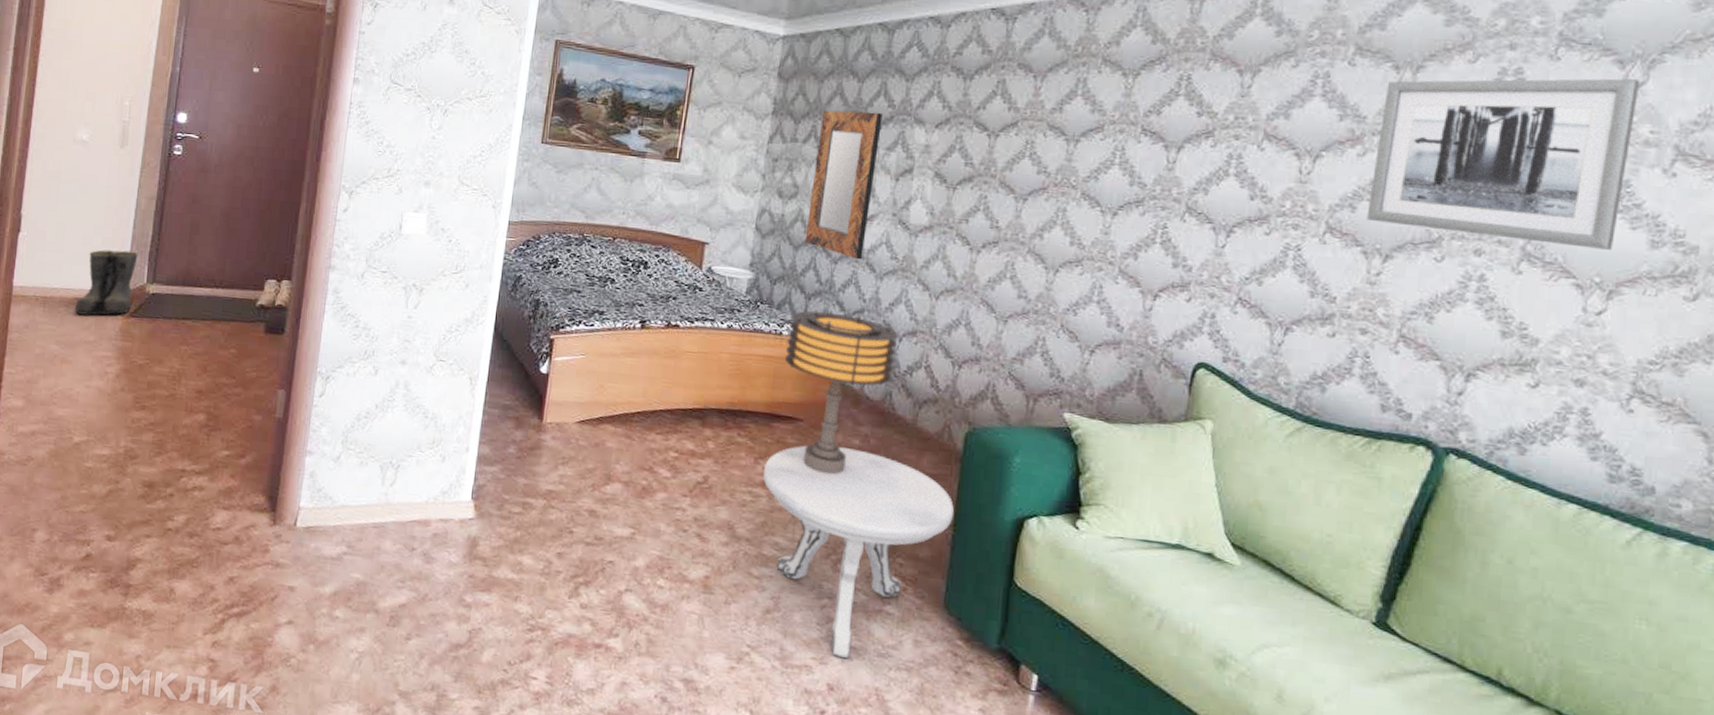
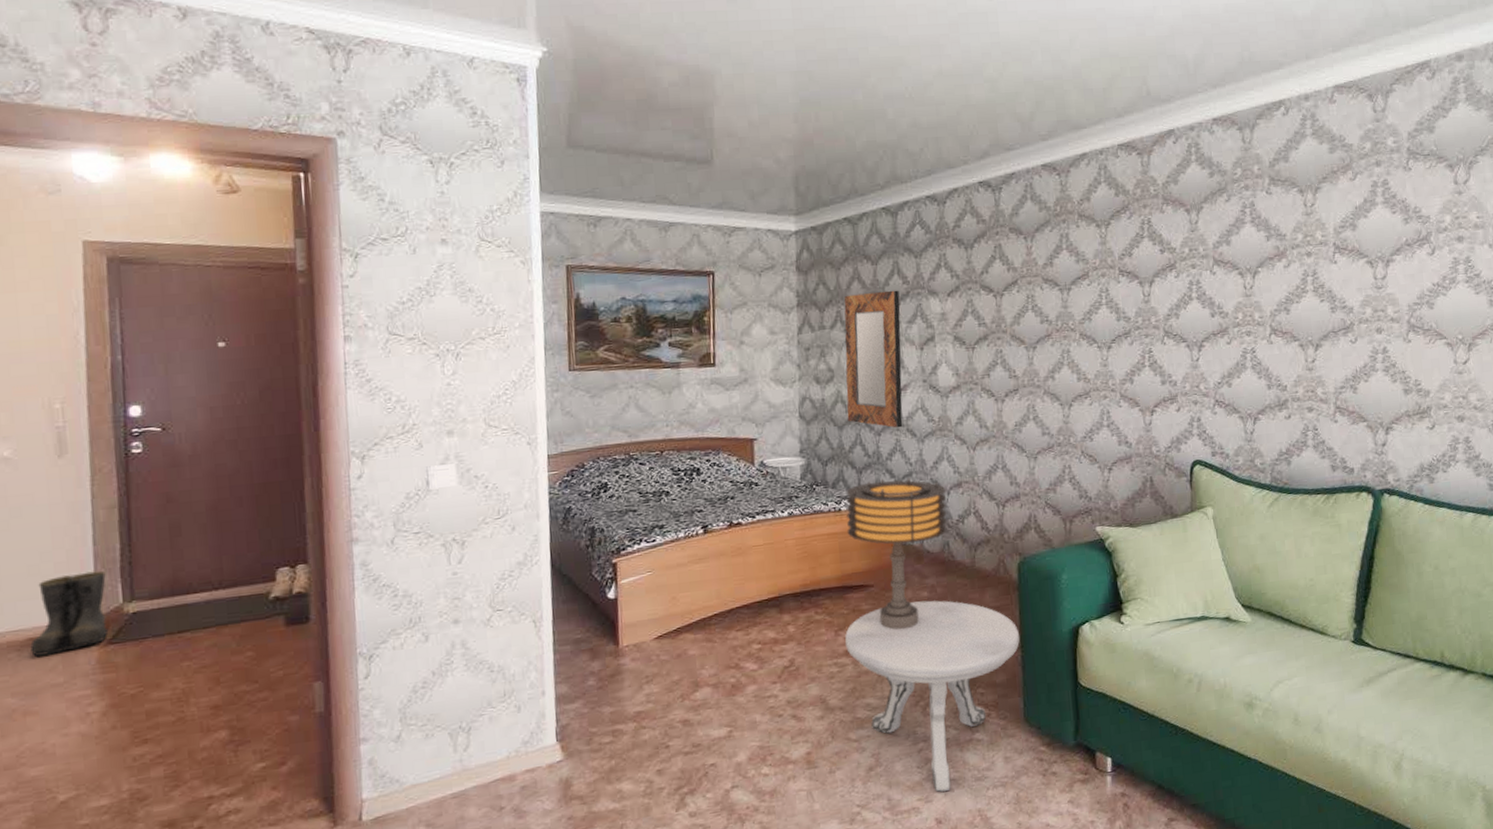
wall art: present [1366,78,1639,250] -> none [1296,178,1467,319]

